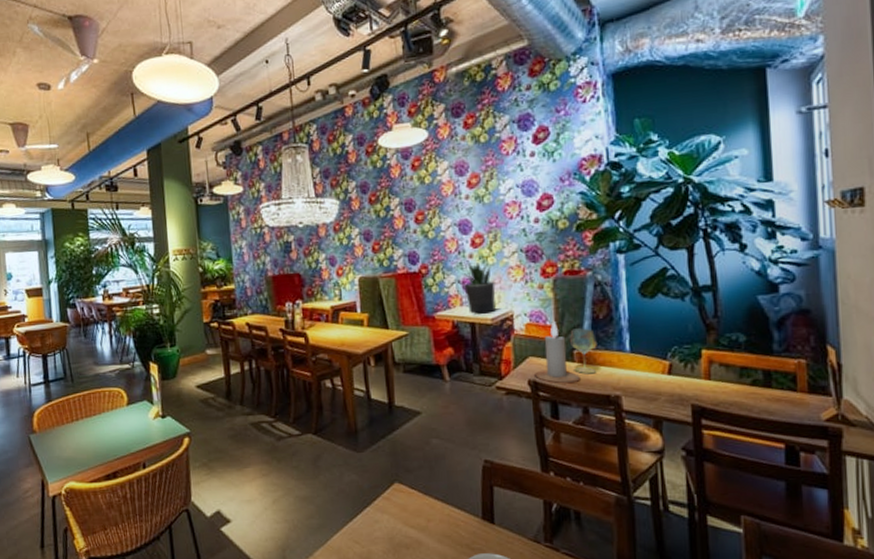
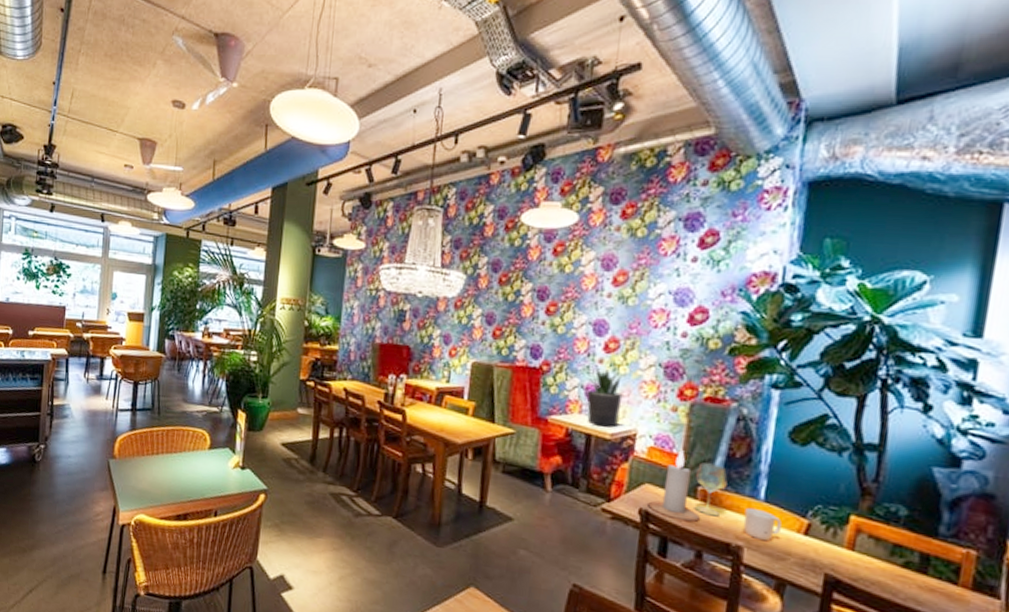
mug: none [616,360,648,387] -> present [743,507,782,542]

